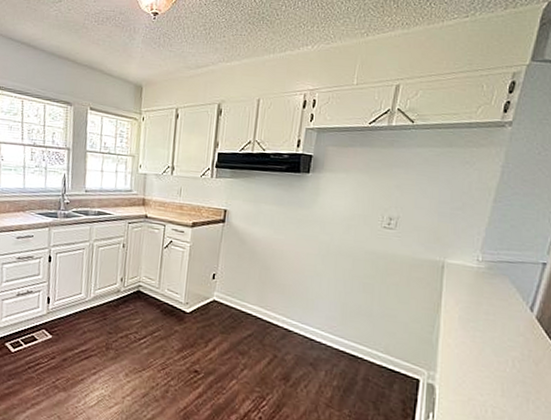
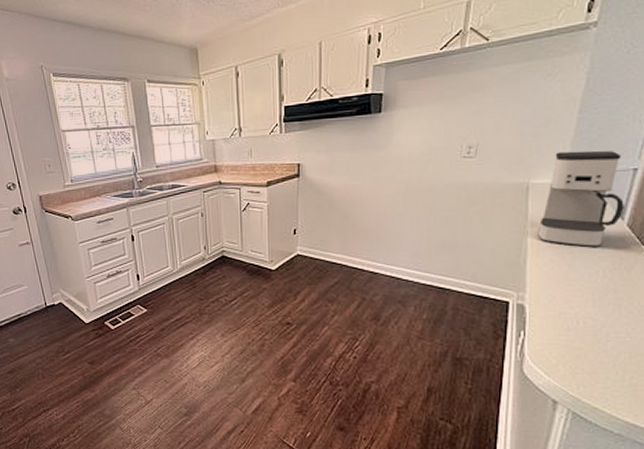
coffee maker: none [450,236,534,336] -> present [538,150,624,248]

